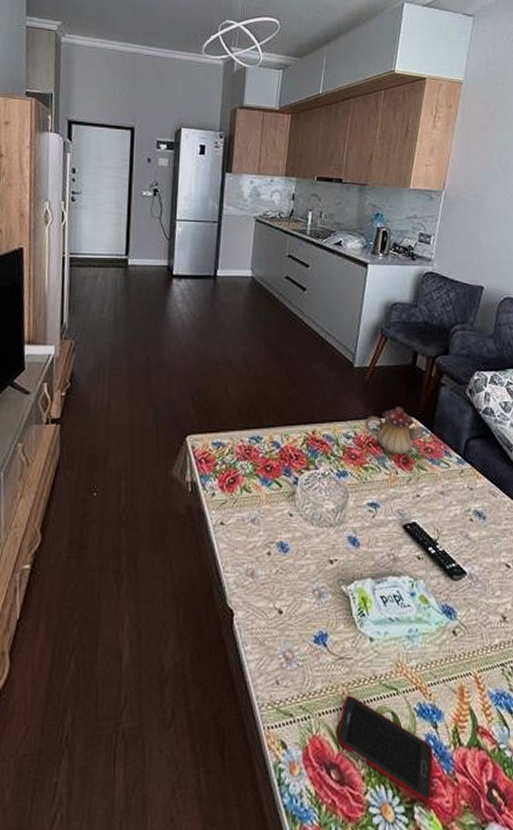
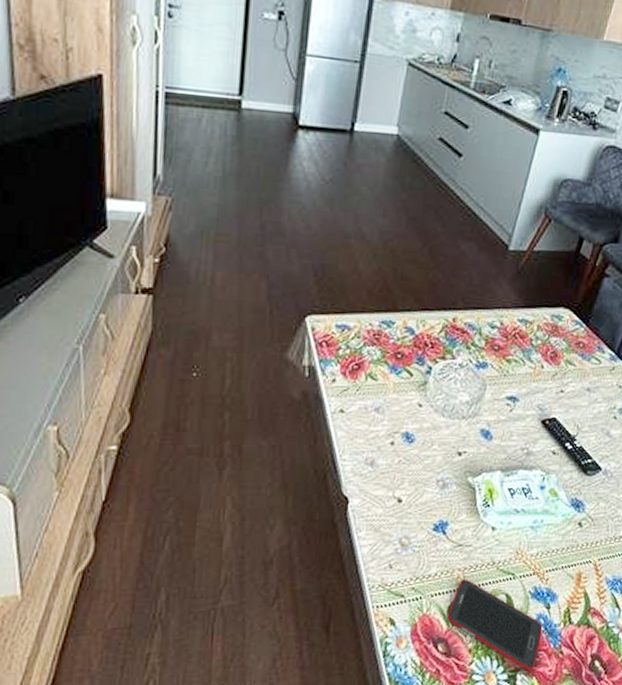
teapot: present [365,407,424,455] -> none [513,297,578,349]

